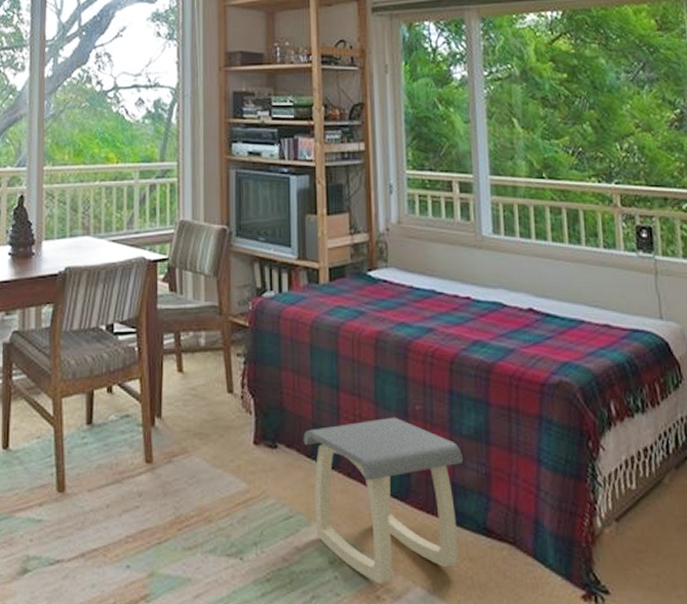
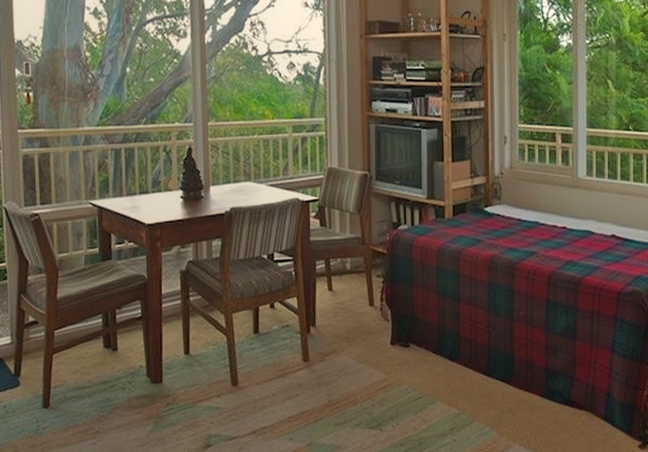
stool: present [303,417,464,584] -> none [430,321,555,443]

